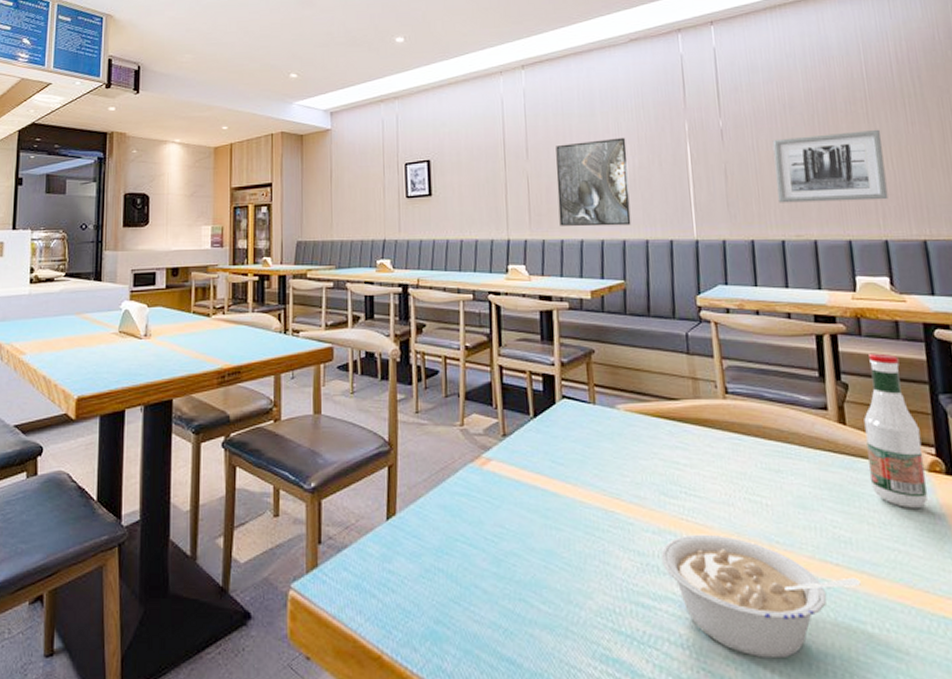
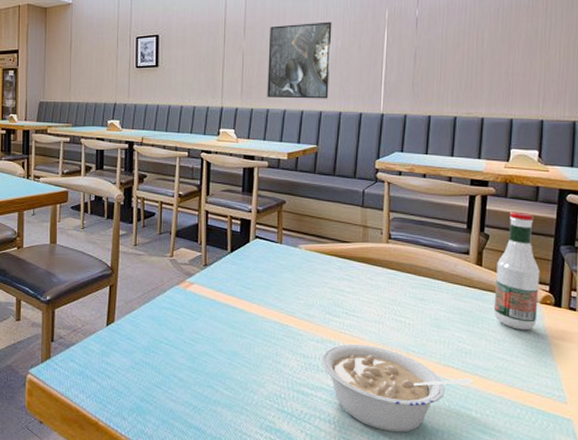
wall art: present [772,129,888,203] -> none [457,23,555,86]

